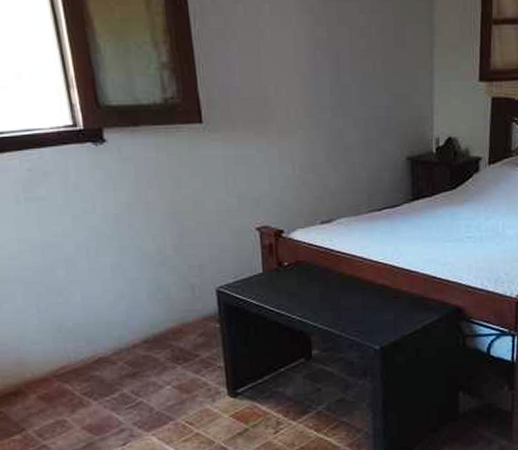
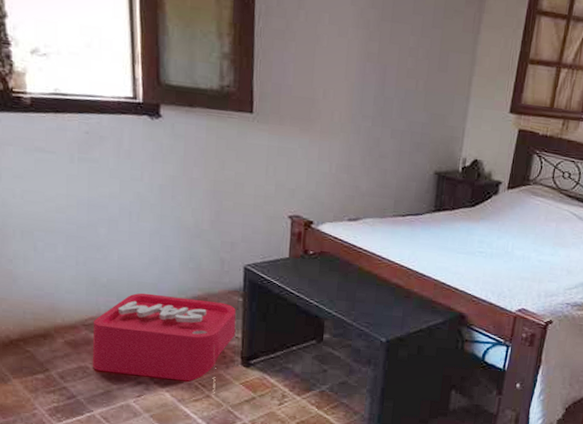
storage bin: none [65,331,217,423] -> present [92,292,236,382]

